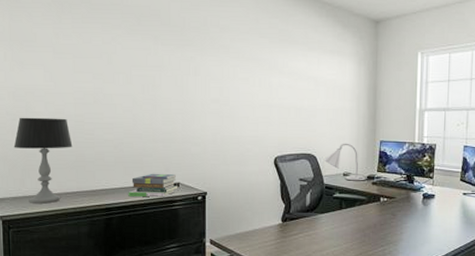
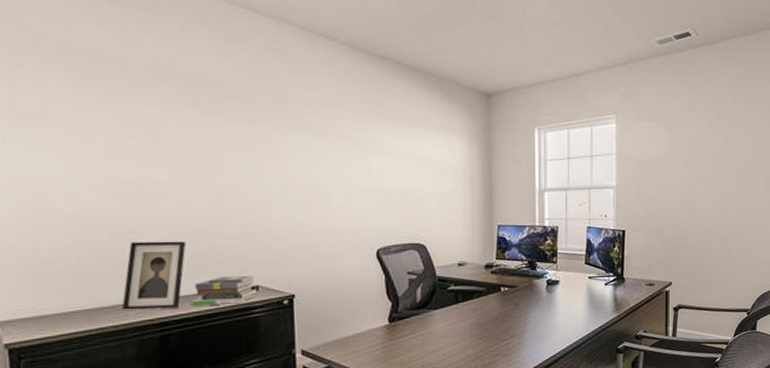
table lamp: present [13,117,73,204] -> none [21,214,110,324]
picture frame: none [79,142,127,197] -> present [121,241,187,310]
table lamp: present [323,143,368,181] -> none [434,229,486,271]

